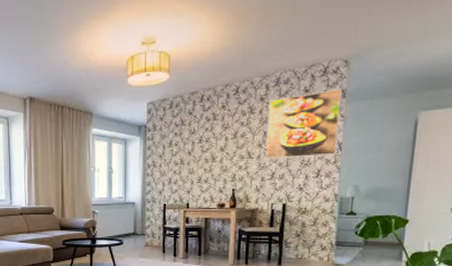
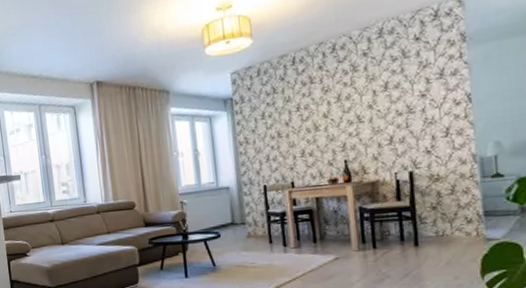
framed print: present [266,89,342,159] -> none [374,32,466,122]

